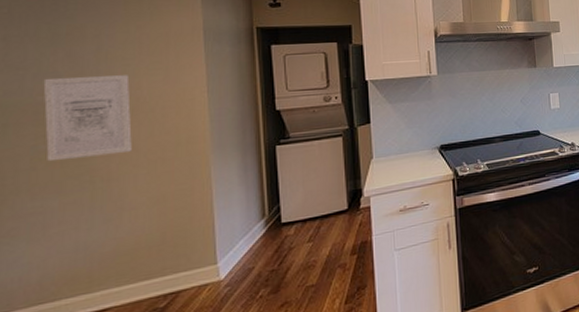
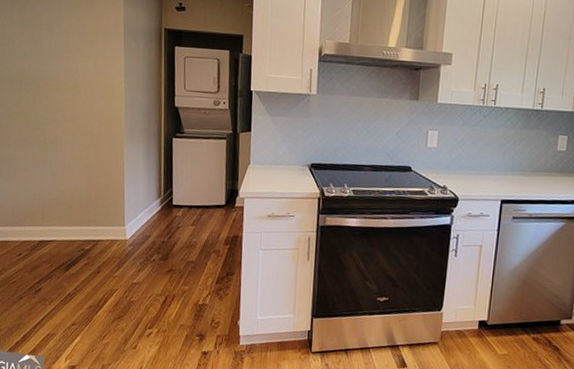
wall art: present [43,75,132,162] -> none [15,54,71,124]

